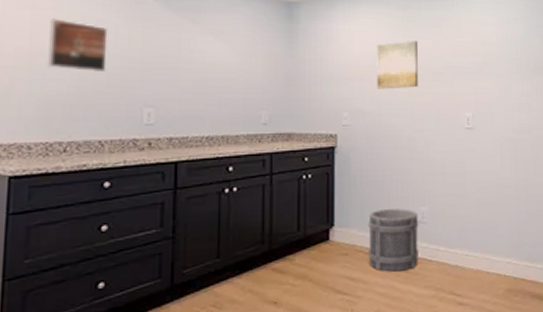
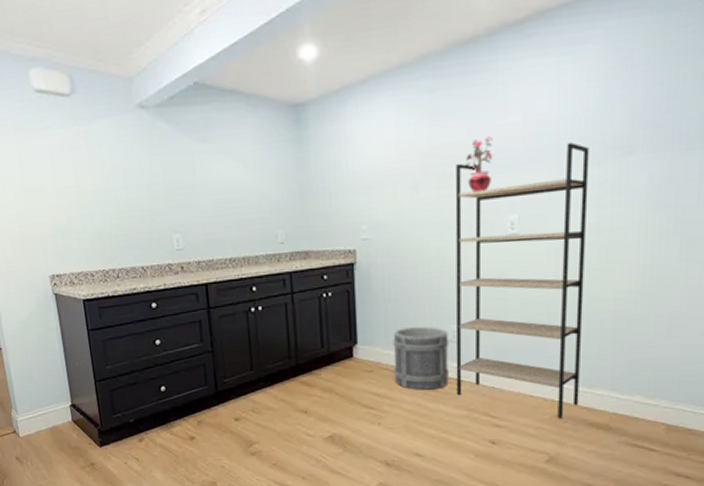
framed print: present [46,18,108,71] -> none [86,155,137,203]
wall art: present [377,41,418,89] -> none [397,131,448,196]
shelving unit: none [423,61,525,293] -> present [455,142,590,419]
potted plant: none [431,49,452,92] -> present [464,136,493,193]

